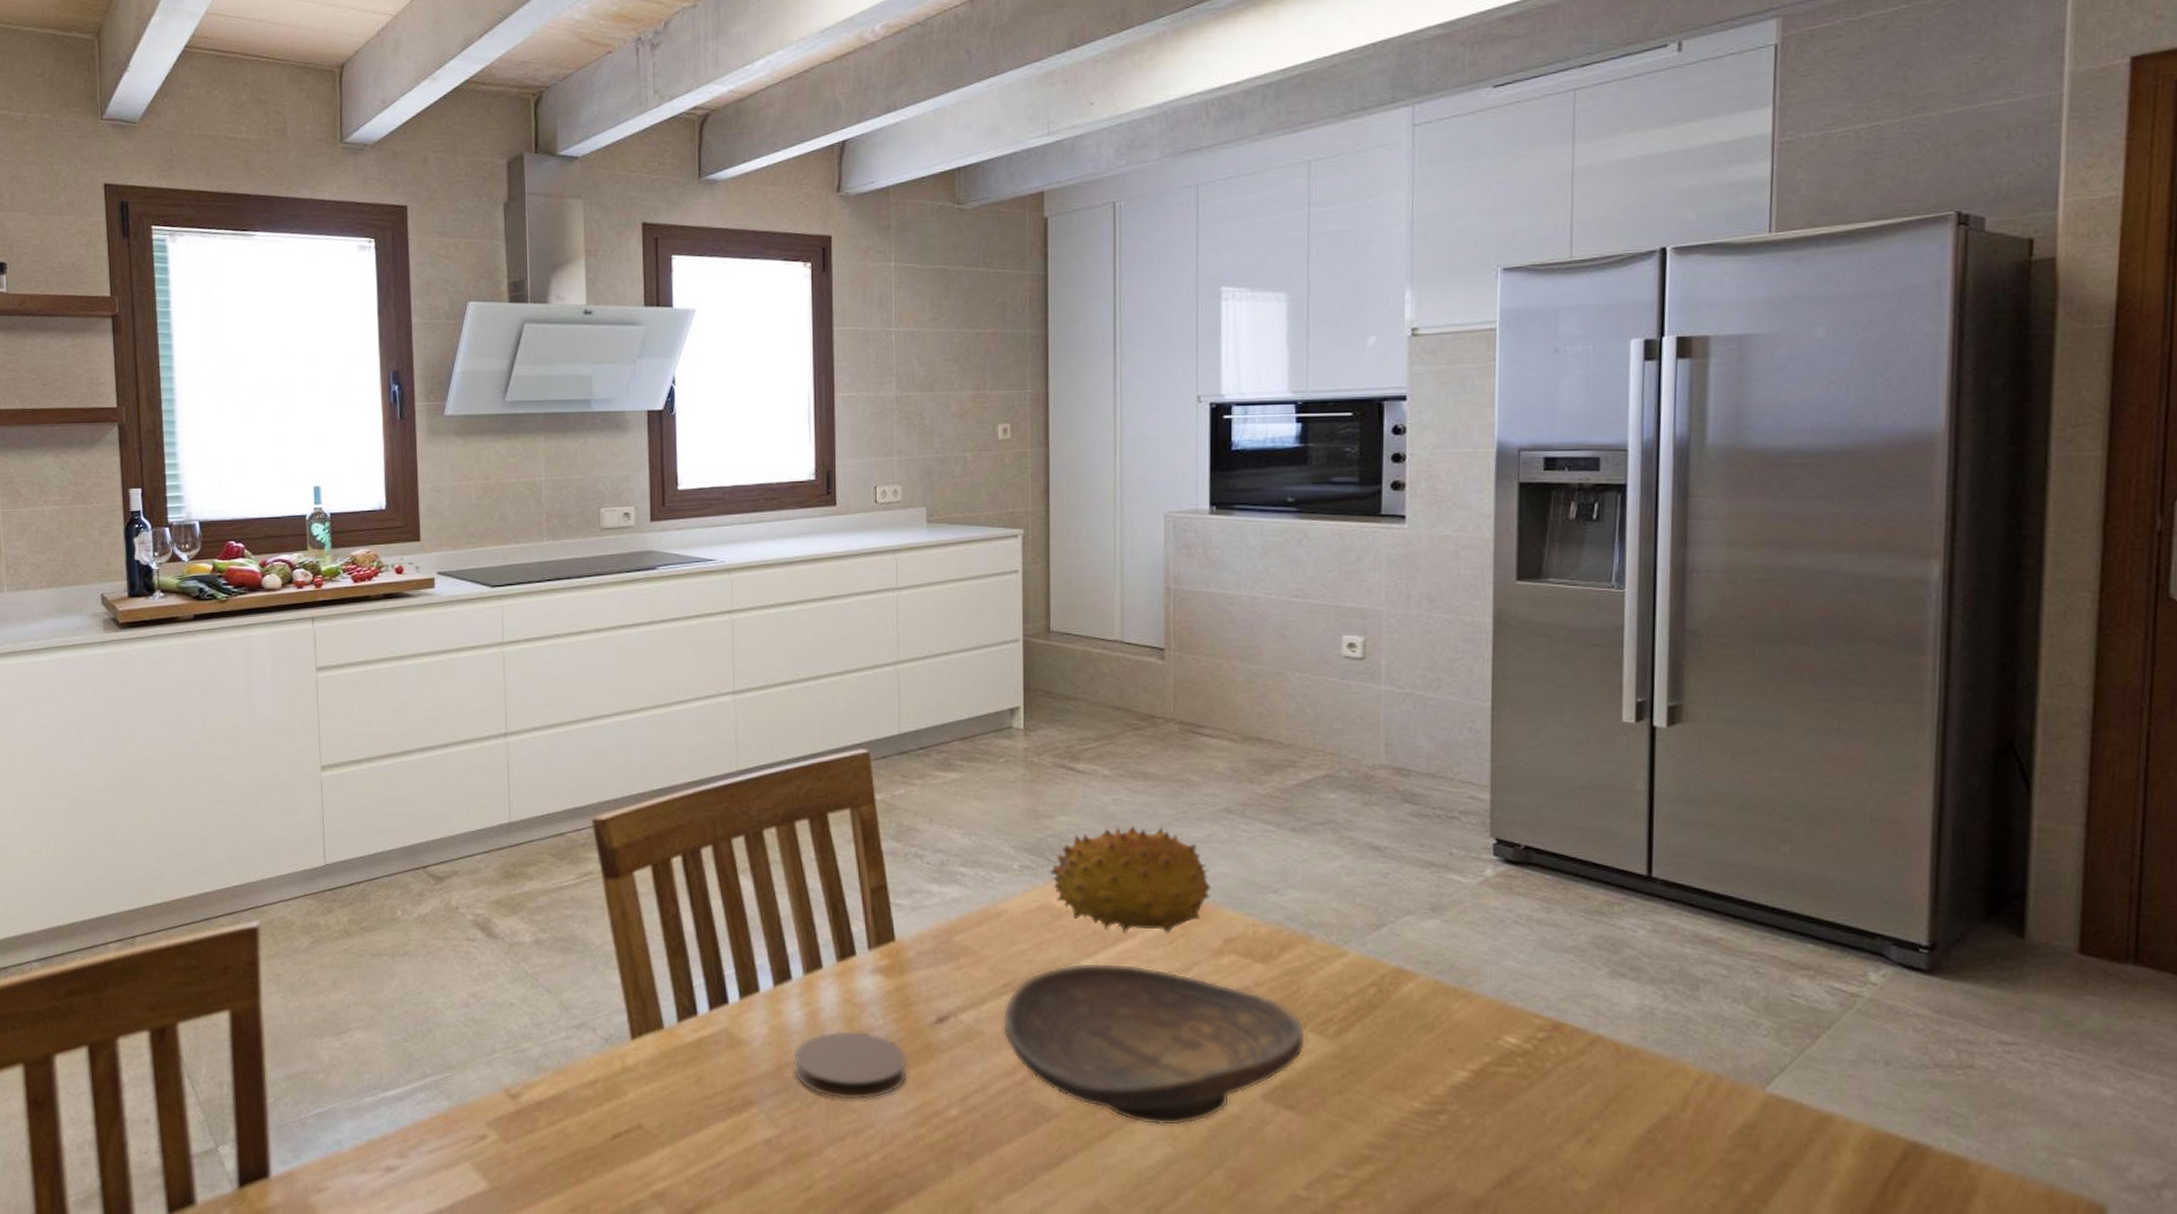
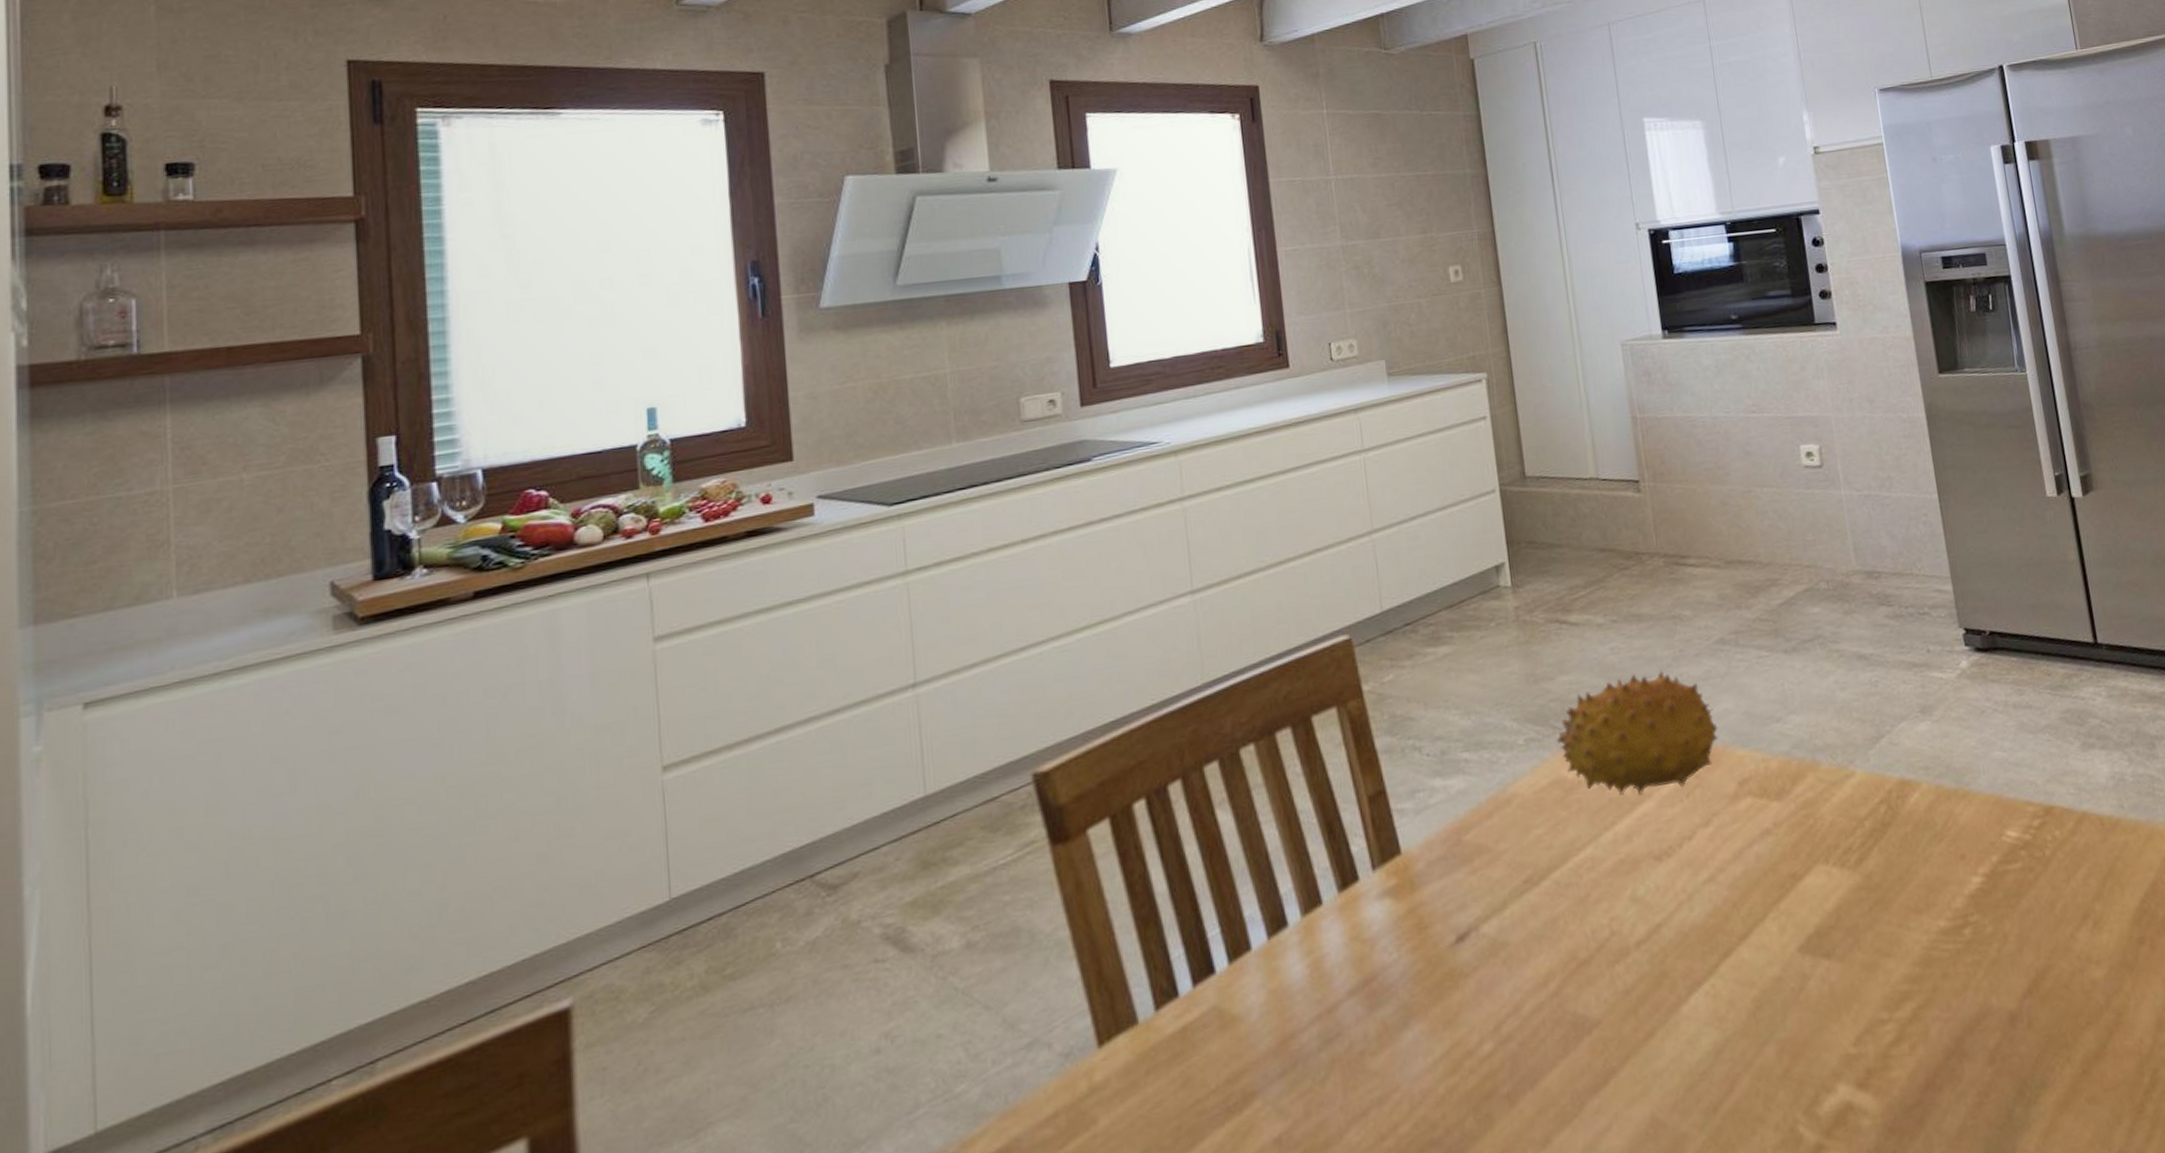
coaster: present [793,1030,908,1100] -> none [1298,972,1432,1065]
decorative bowl: present [1002,962,1306,1126] -> none [1526,828,1832,1011]

